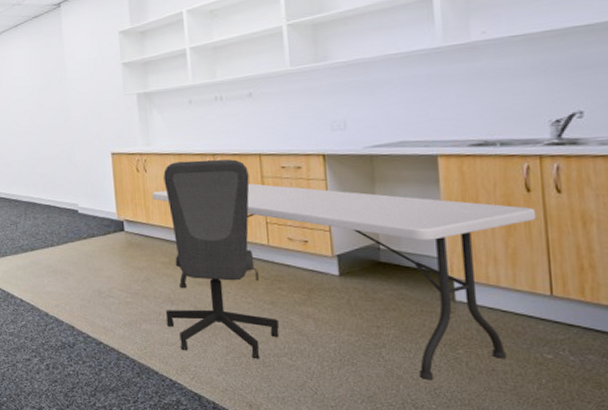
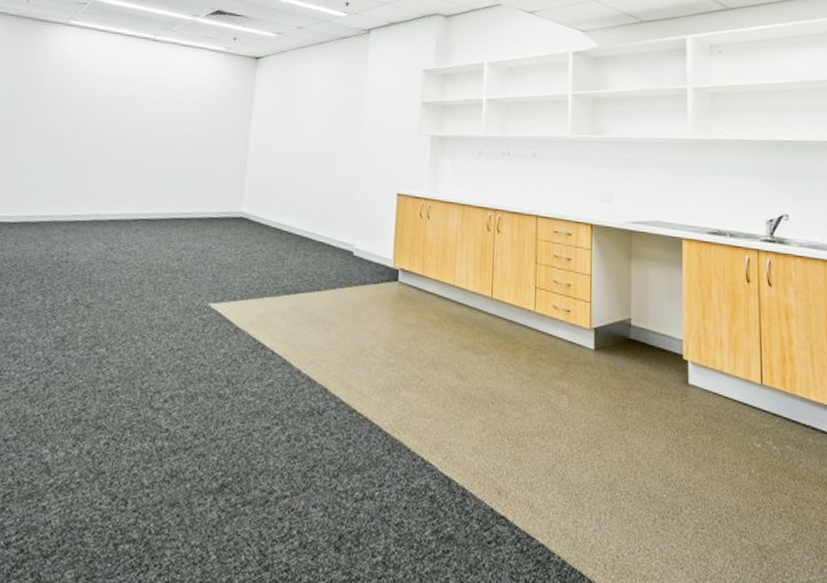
folding table: present [152,183,537,381] -> none [432,241,753,467]
office chair: present [163,159,280,359] -> none [426,212,536,438]

